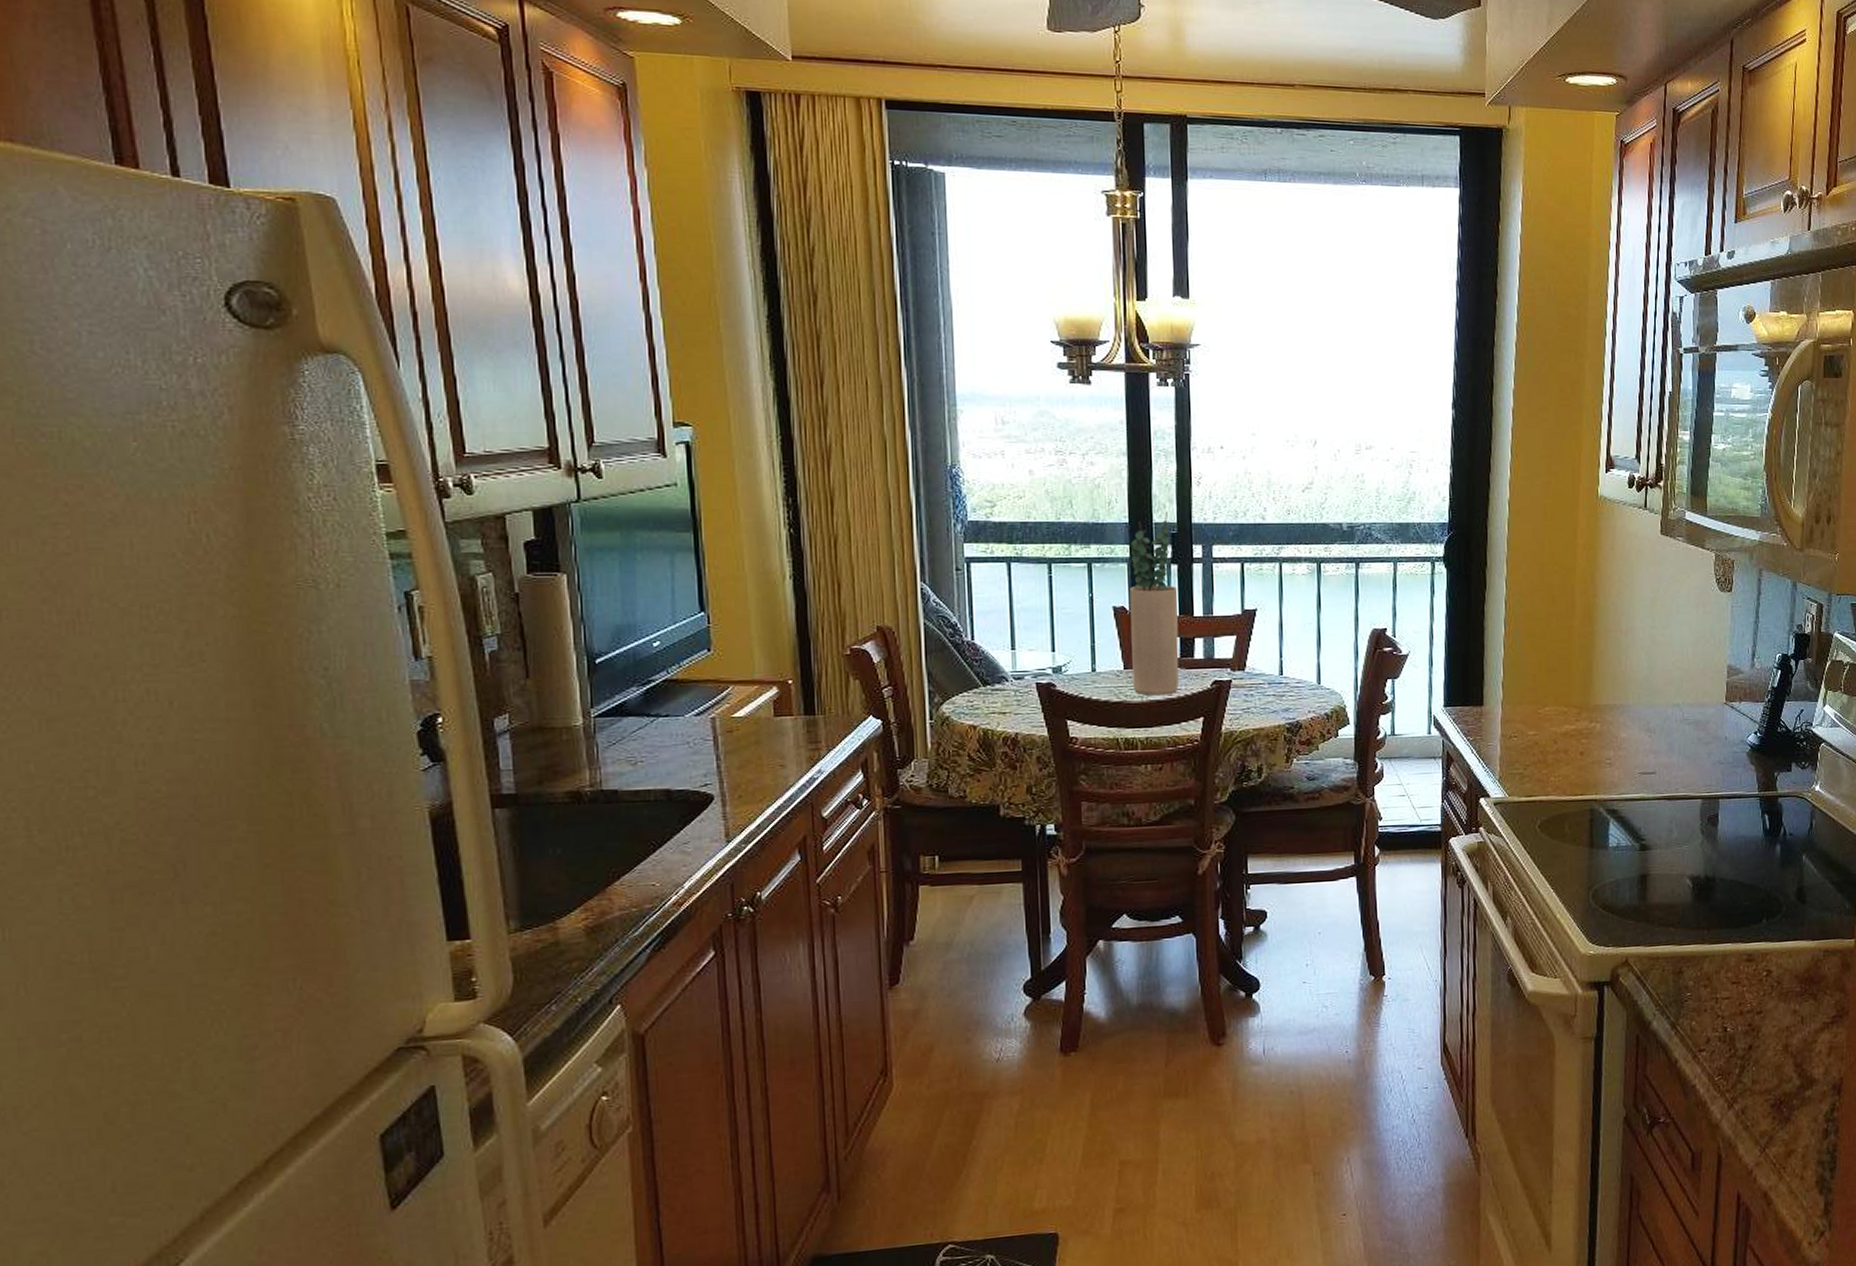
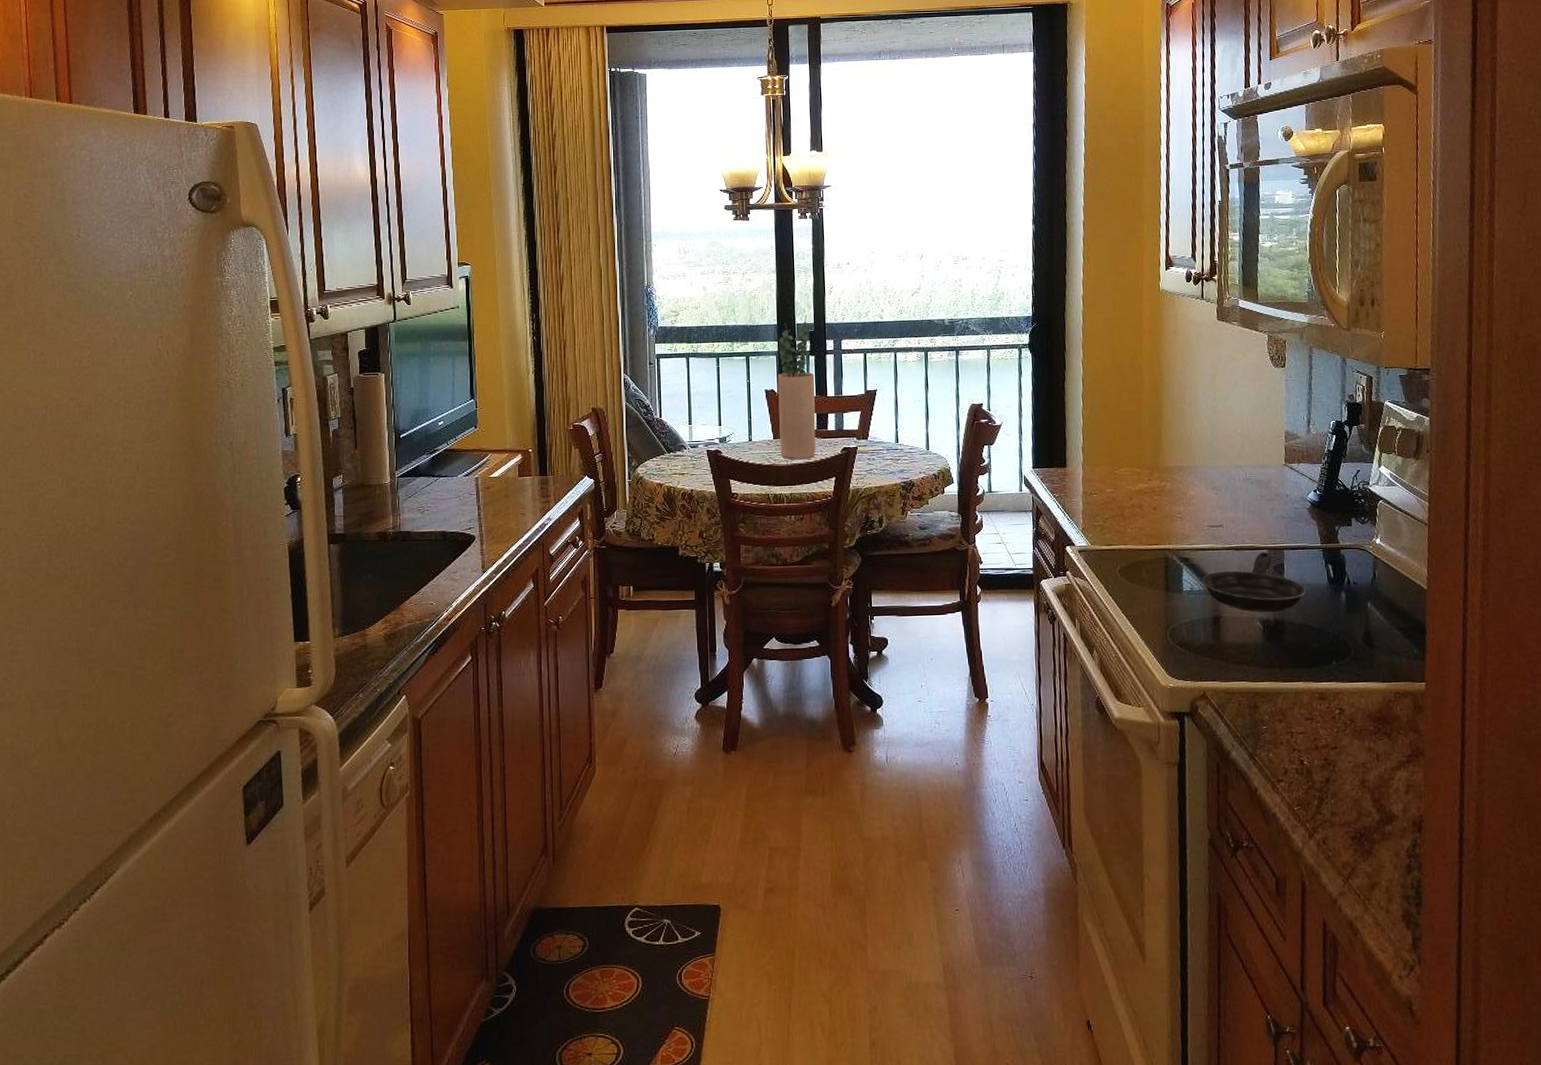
frying pan: none [1630,802,1740,869] -> present [1202,552,1306,612]

